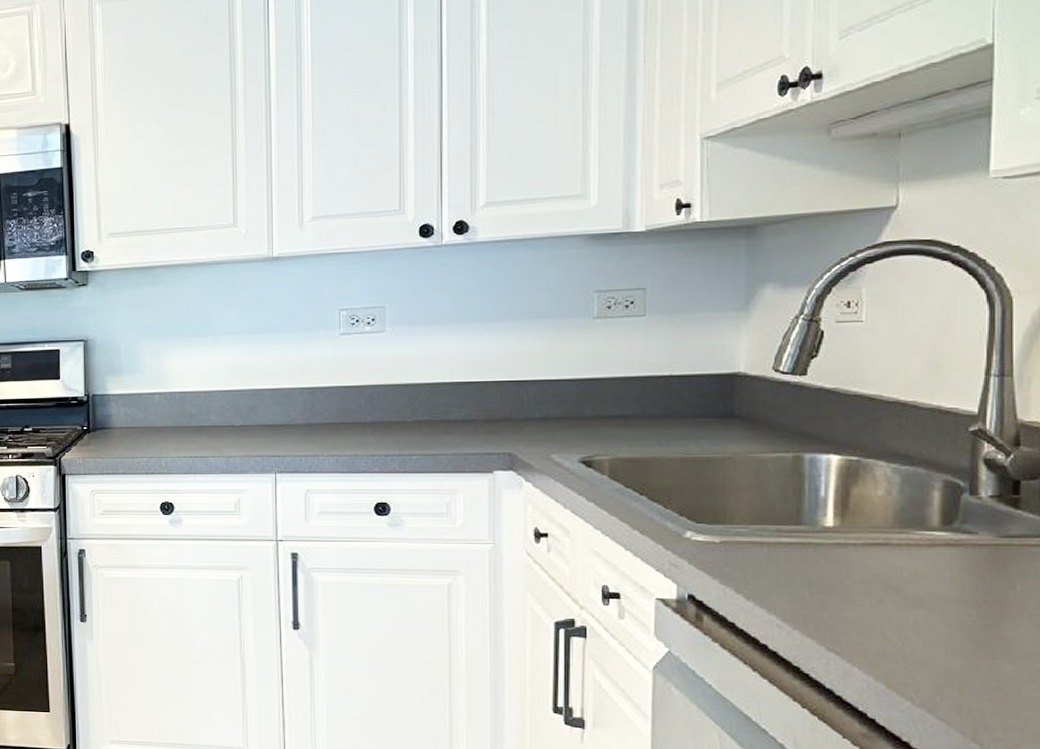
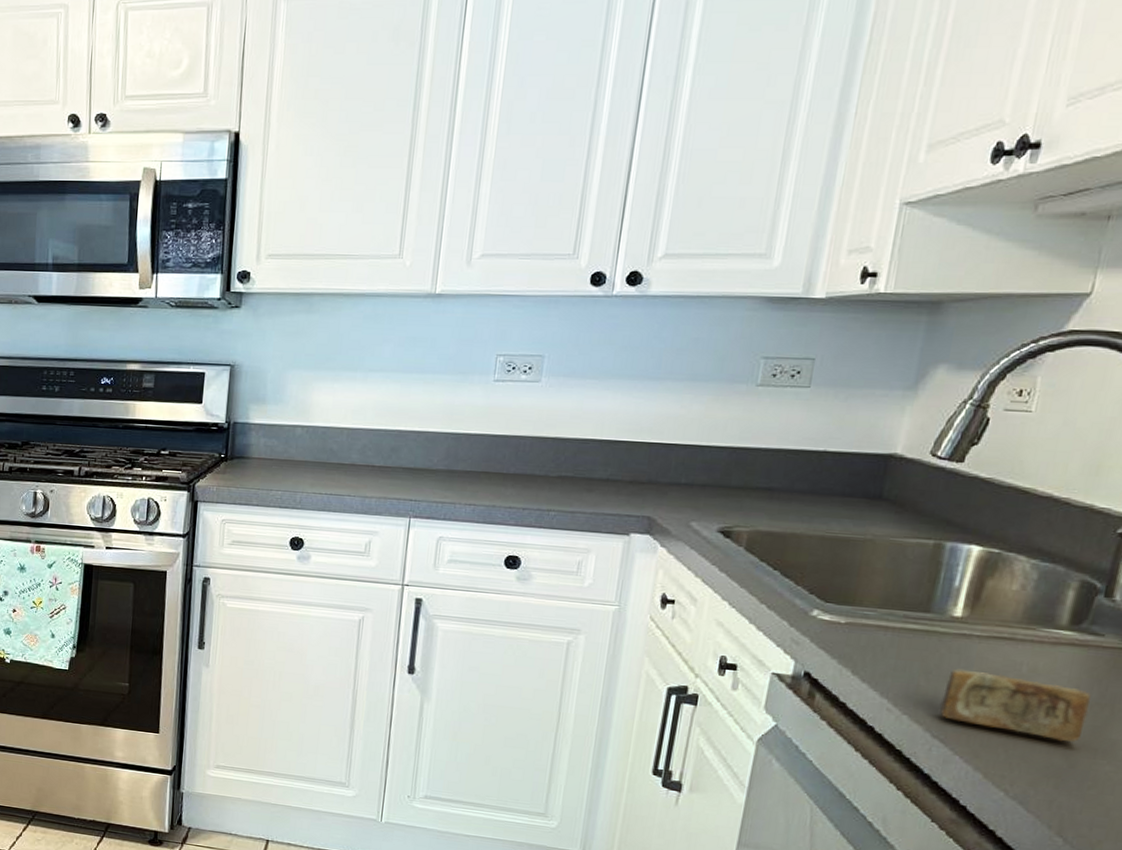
soap bar: none [829,579,979,644] -> present [939,668,1091,742]

